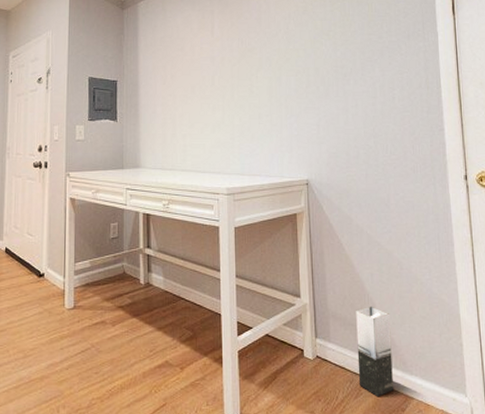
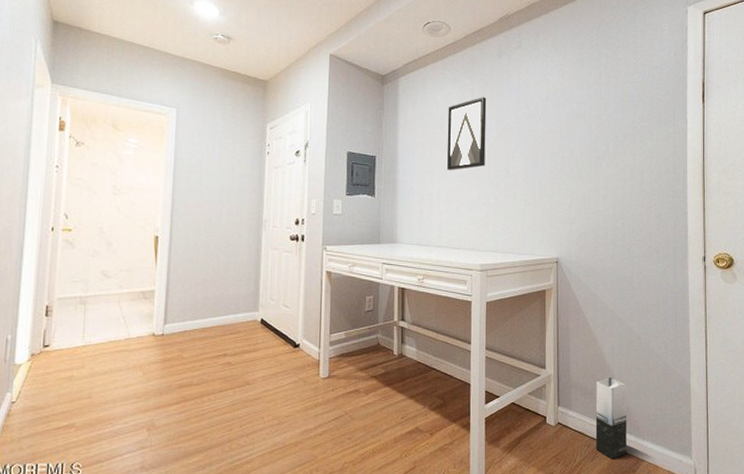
wall art: none [188,18,228,92] -> present [447,97,487,170]

